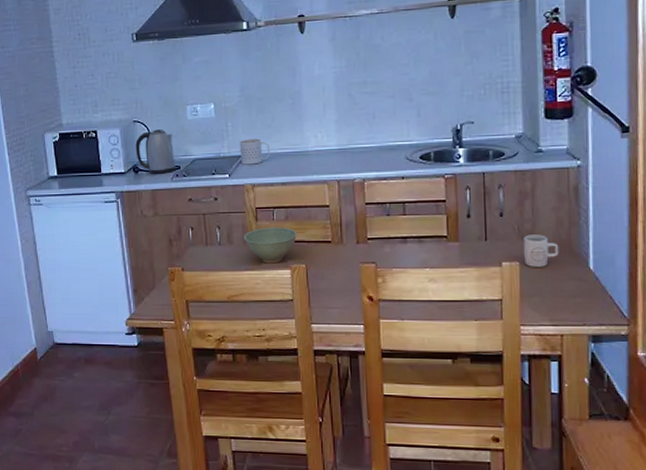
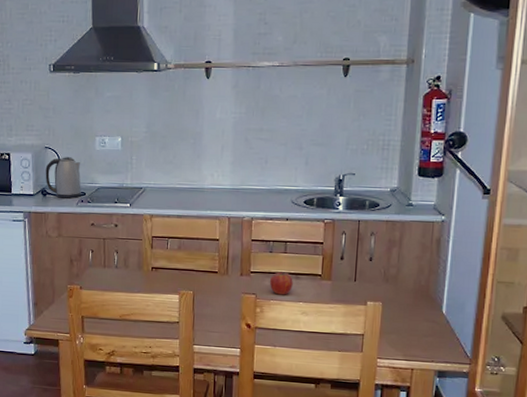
mug: present [239,138,270,165] -> none [141,172,169,197]
bowl: present [243,227,297,264] -> none [139,255,188,289]
fruit: none [389,236,416,262] -> present [269,272,293,295]
mug: present [523,234,559,268] -> none [386,279,418,309]

